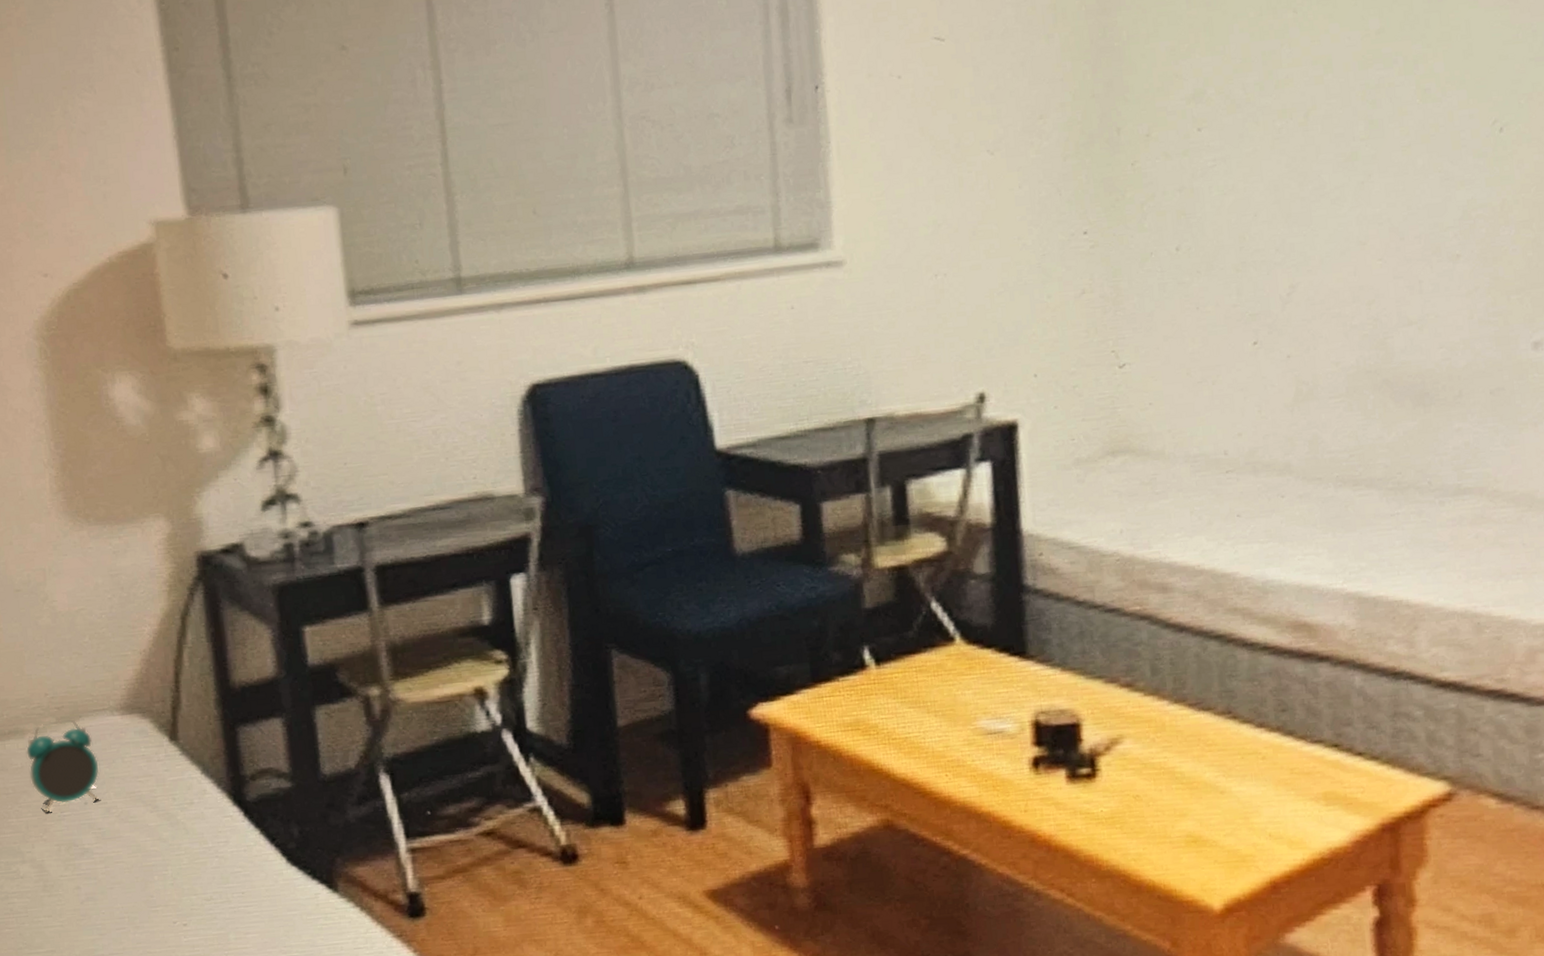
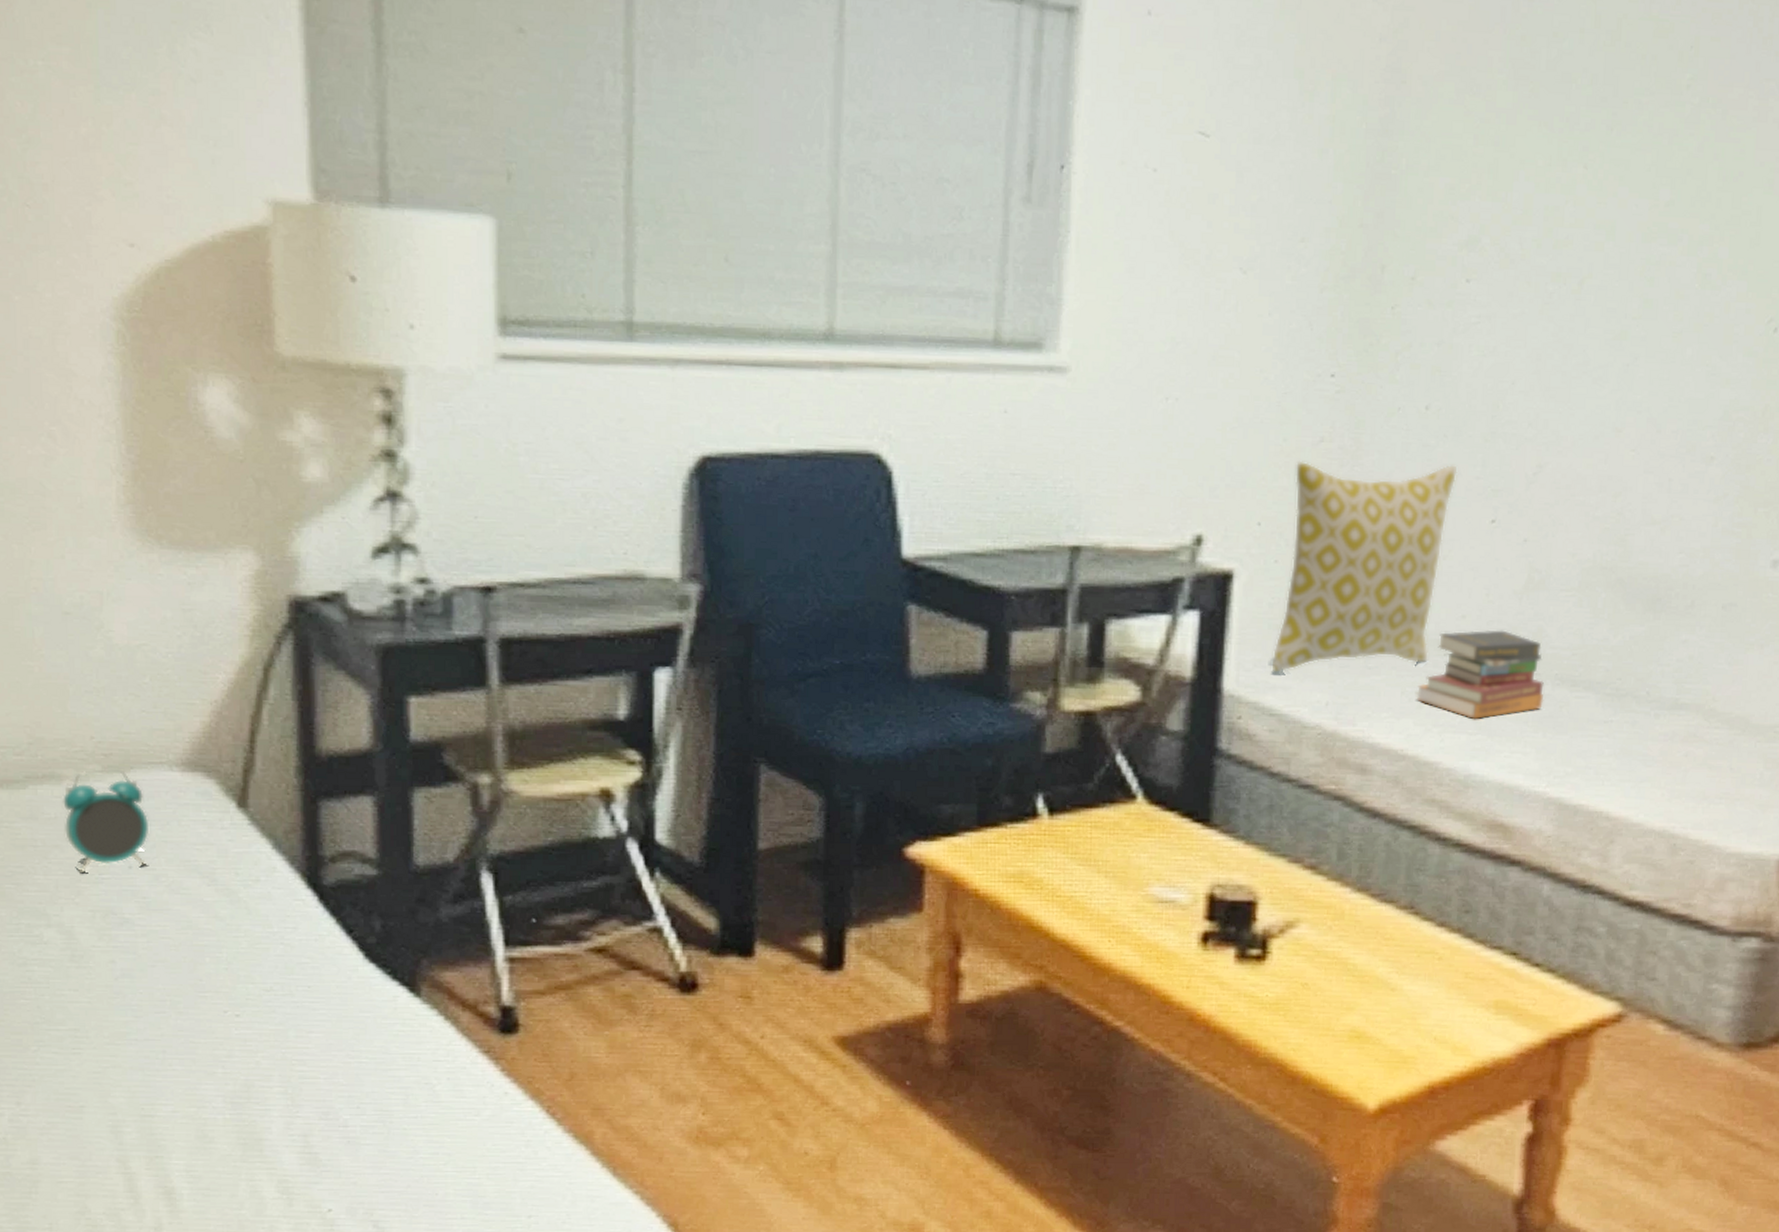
pillow: none [1061,296,1215,510] -> present [1272,460,1458,674]
books: none [1205,441,1329,529] -> present [1416,630,1544,720]

